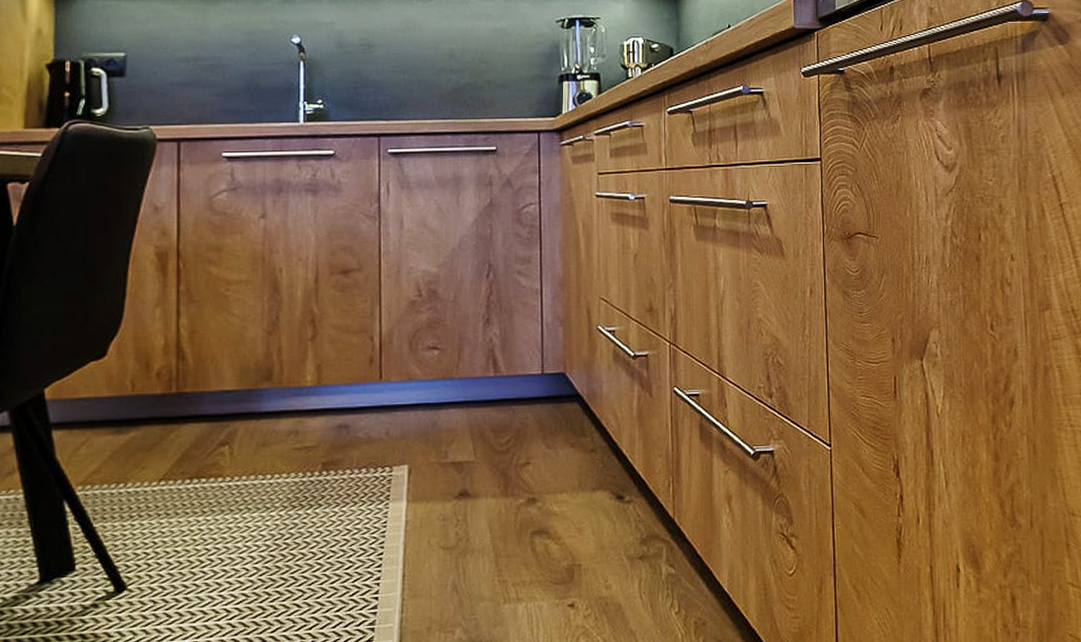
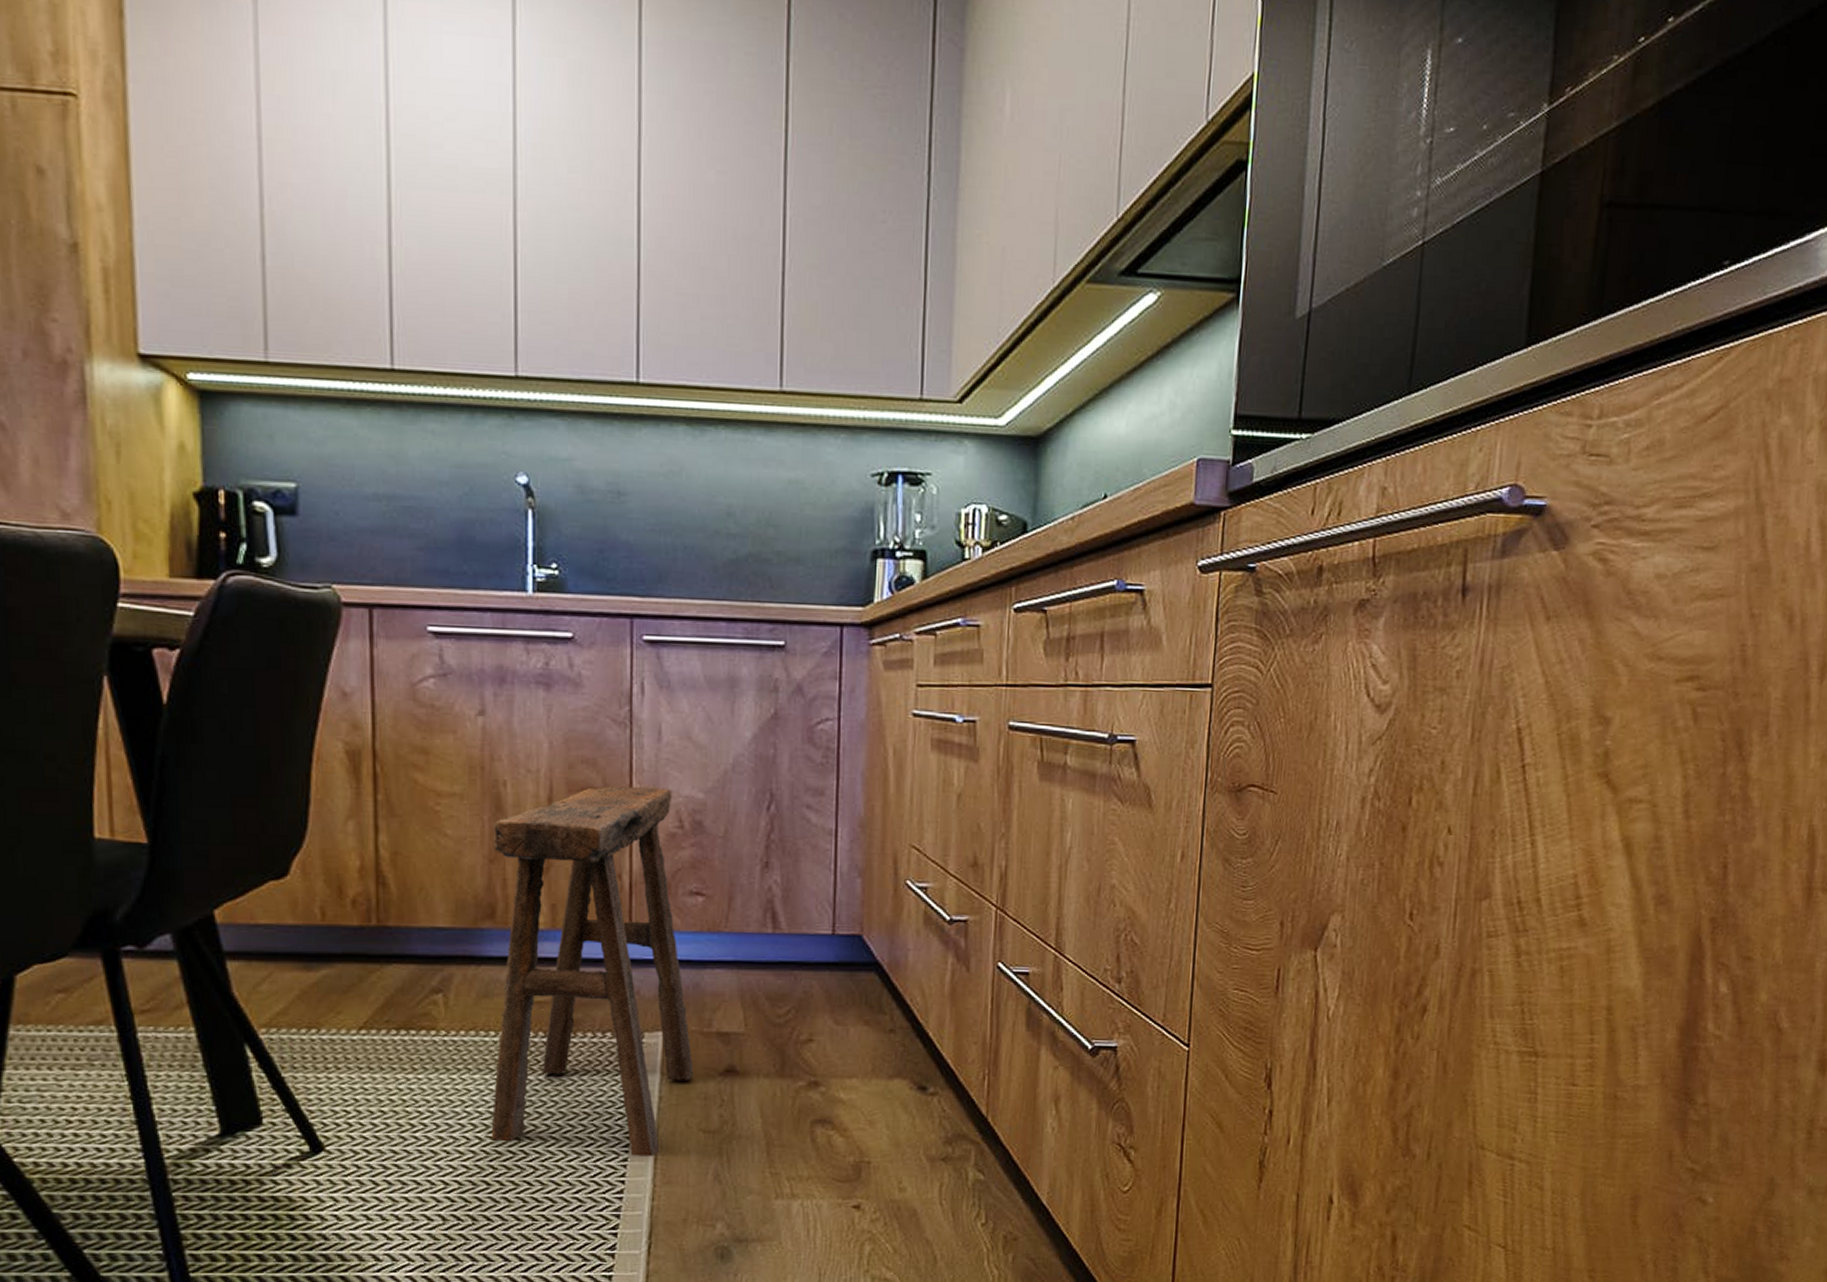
stool: none [267,266,434,575] -> present [491,786,694,1157]

